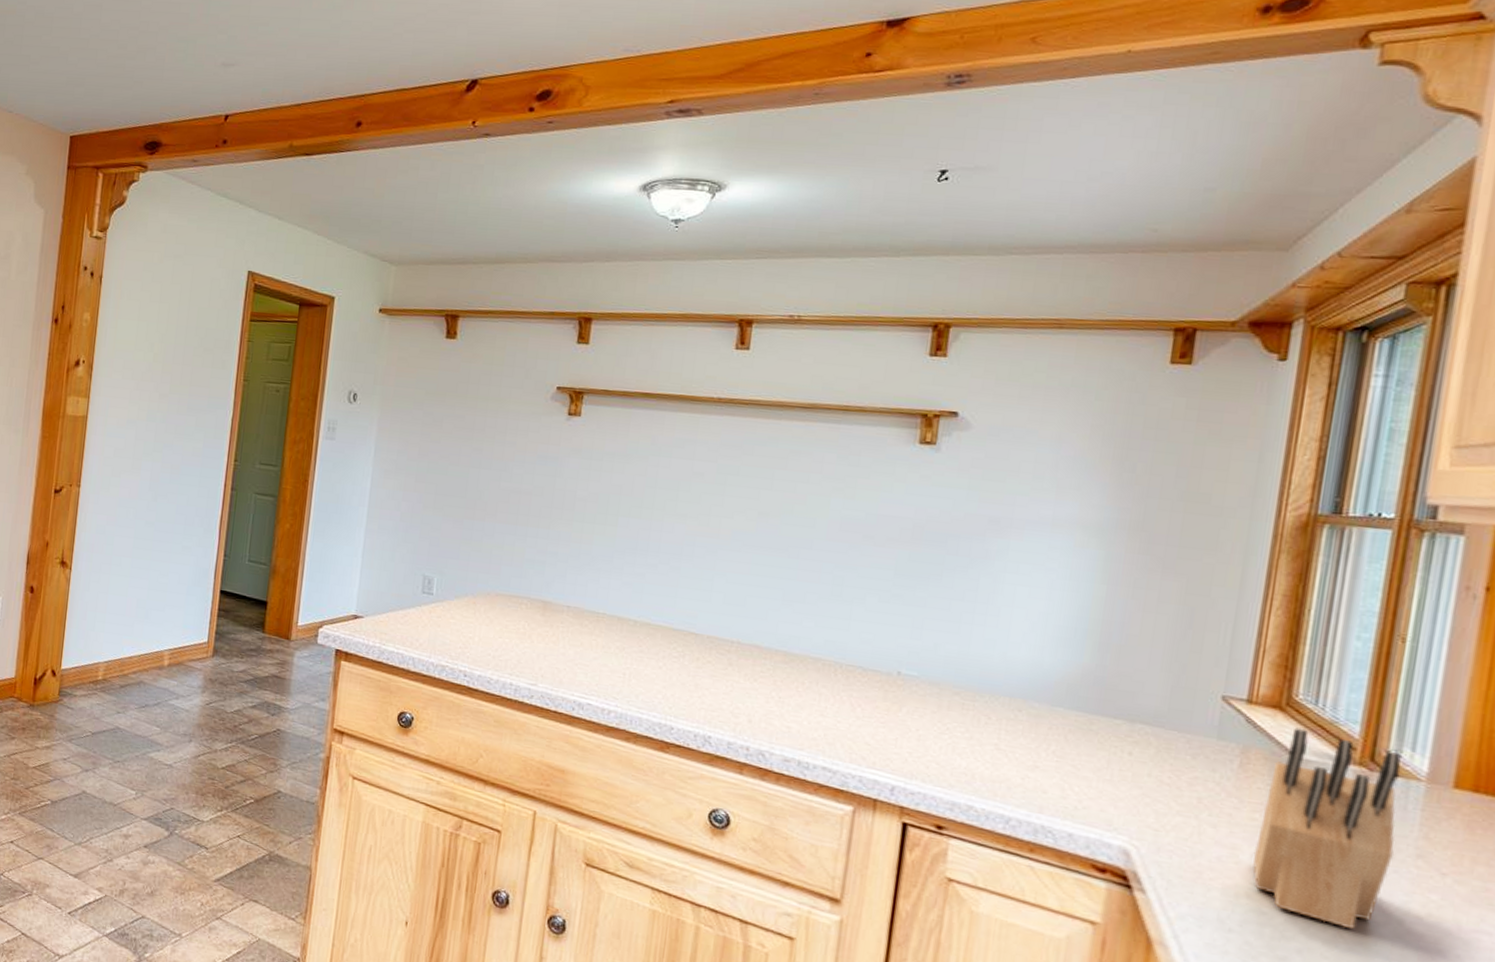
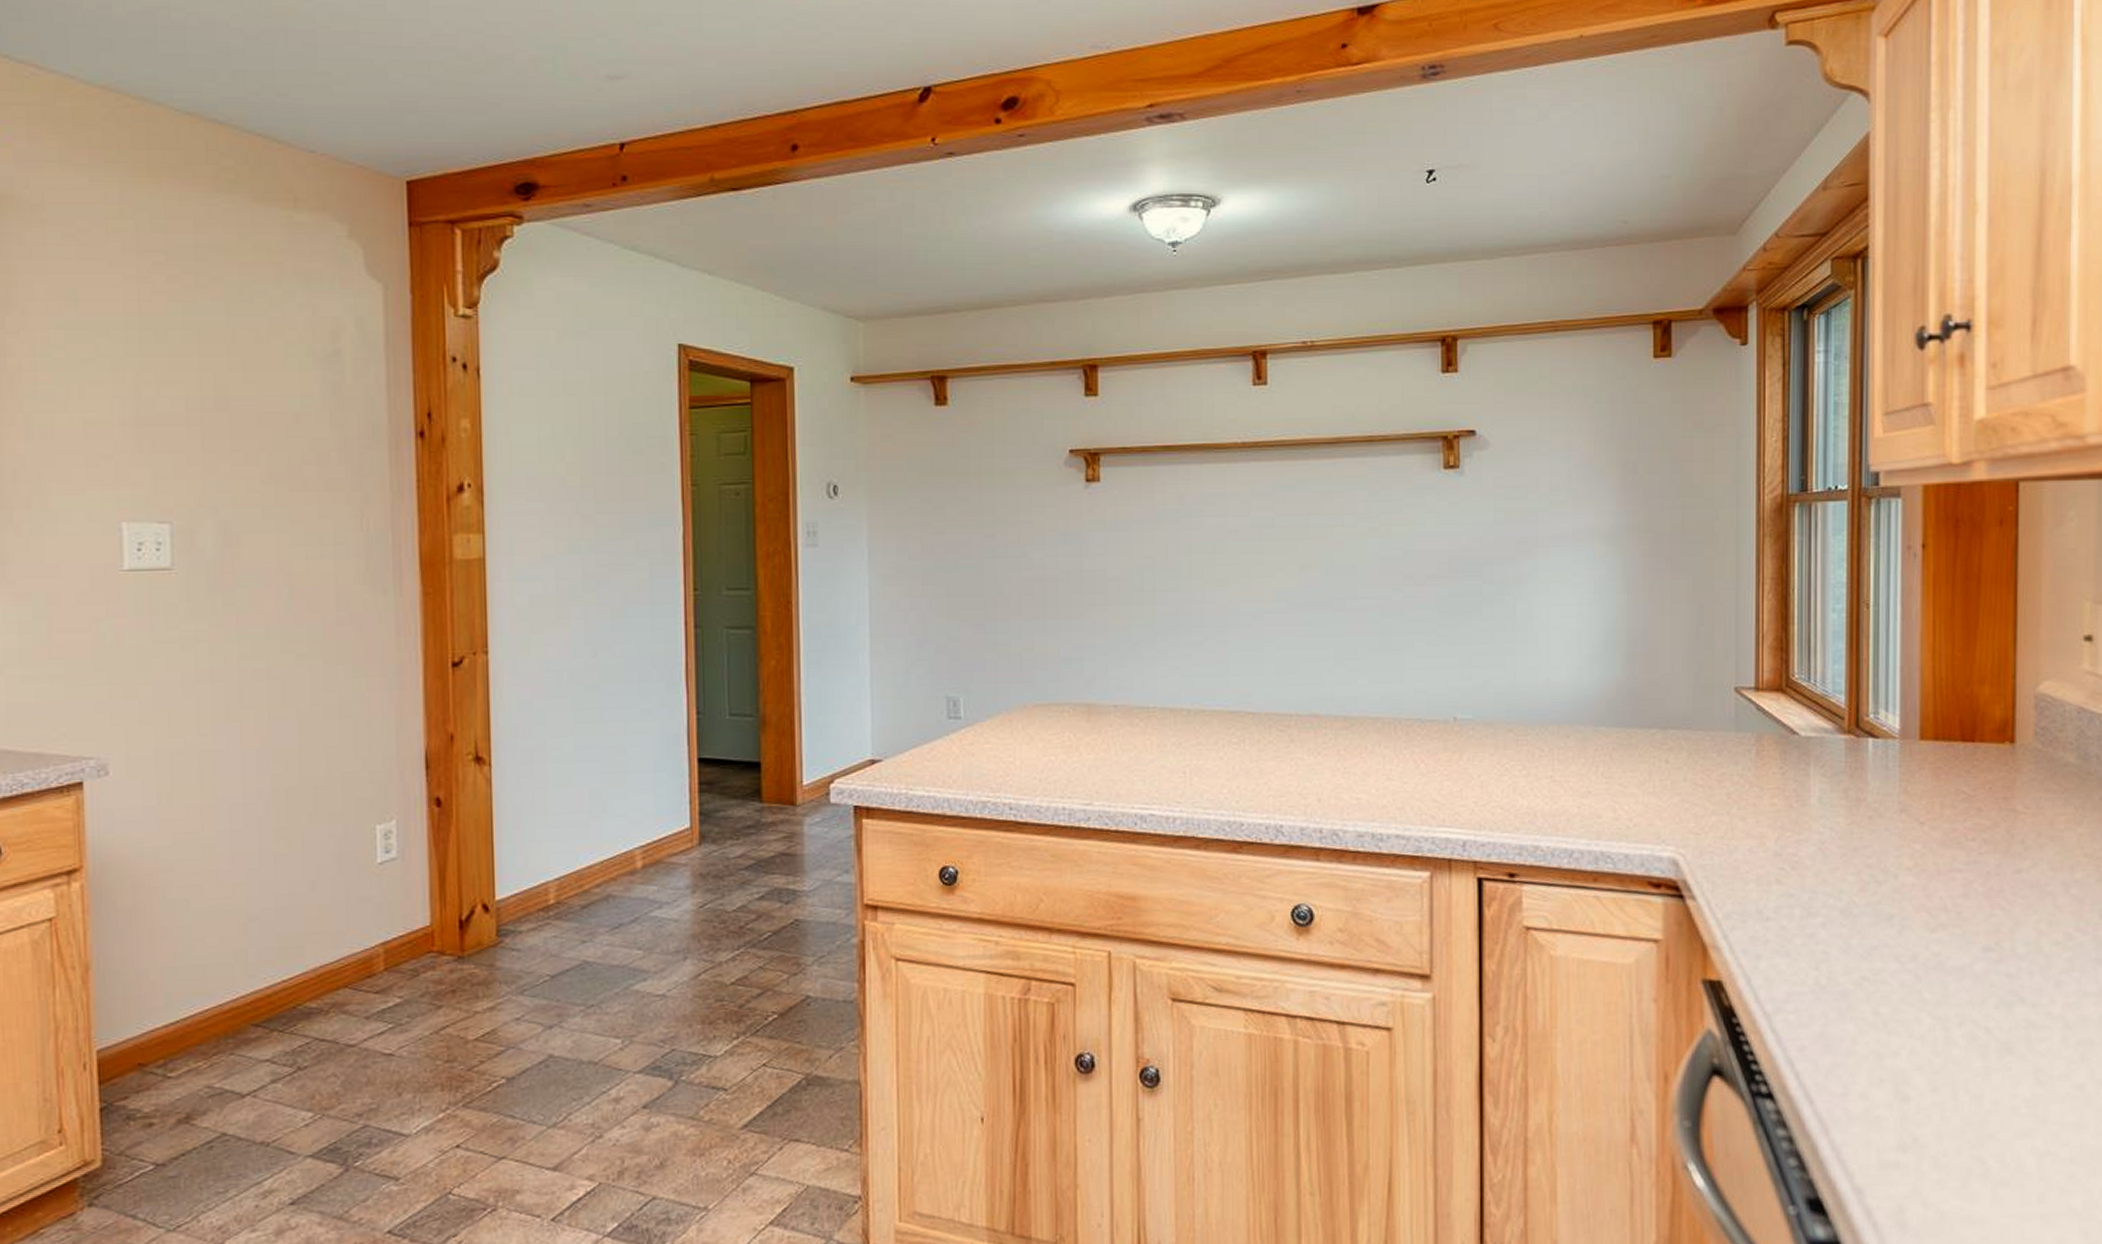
knife block: present [1253,728,1402,930] -> none [1777,707,1884,894]

